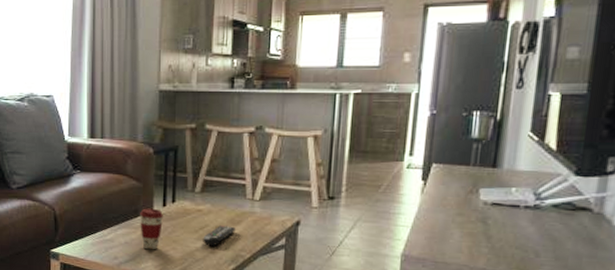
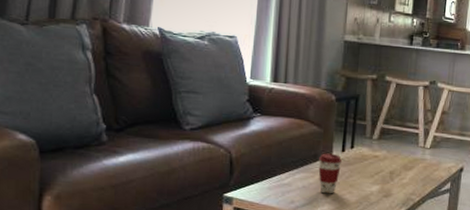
remote control: present [203,225,236,247] -> none [378,171,408,191]

